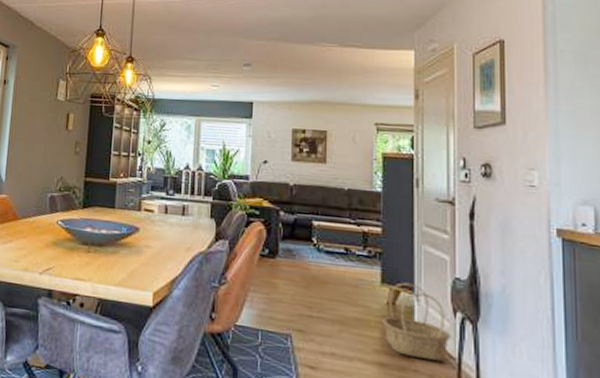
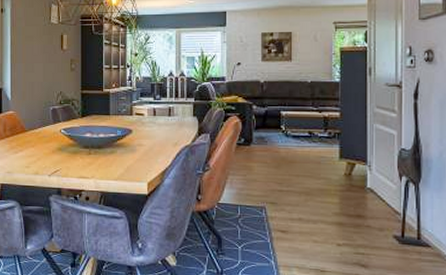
basket: present [381,282,451,362] -> none [340,156,397,218]

